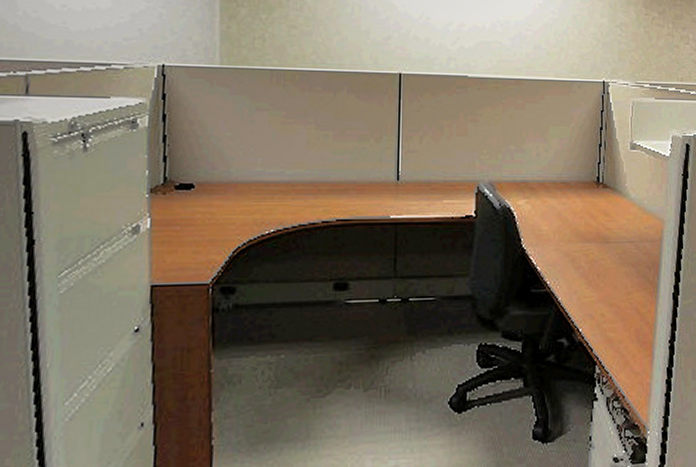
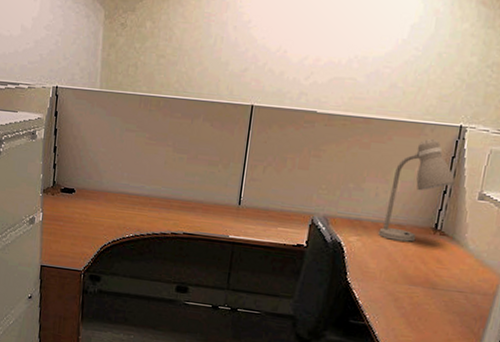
desk lamp: none [545,95,607,198] -> present [378,138,455,242]

